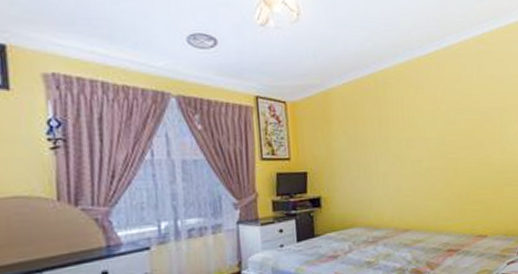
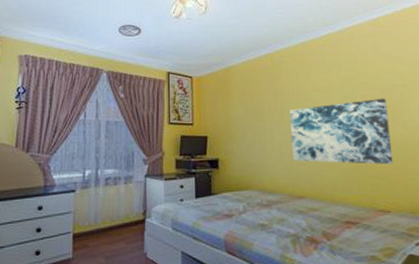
wall art: none [394,122,492,194] -> present [289,98,394,164]

